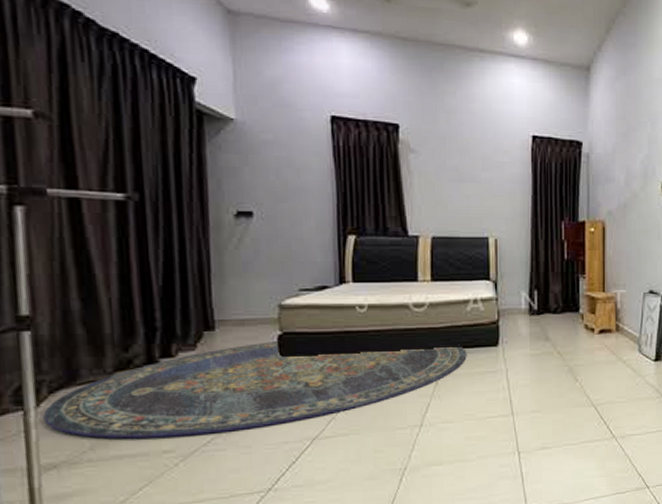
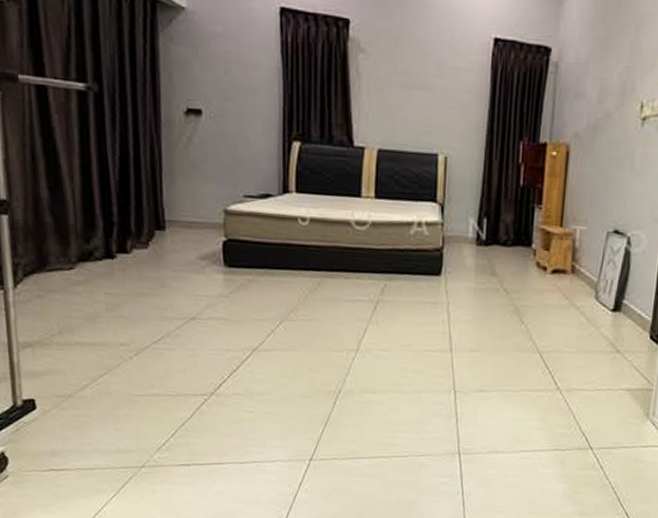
rug: present [43,340,467,439] -> none [20,246,408,333]

